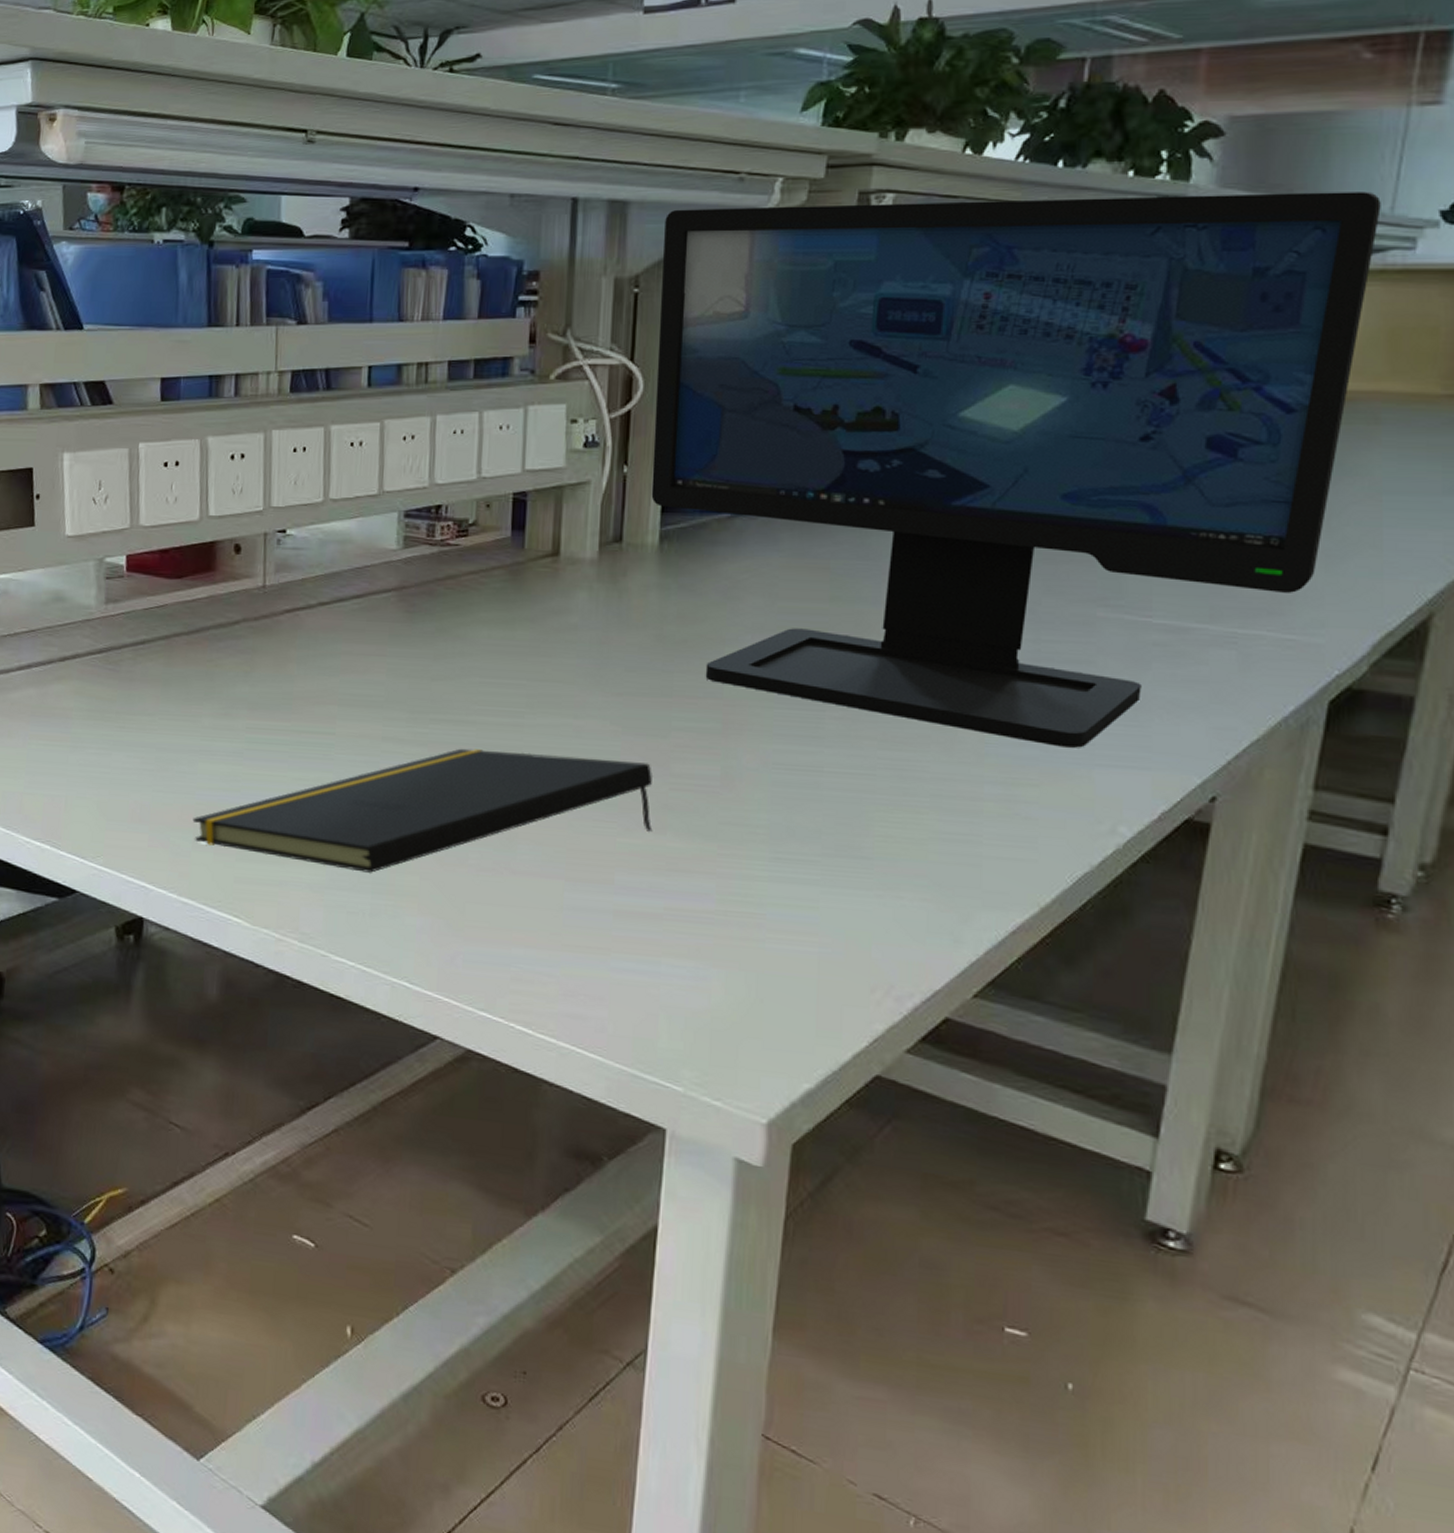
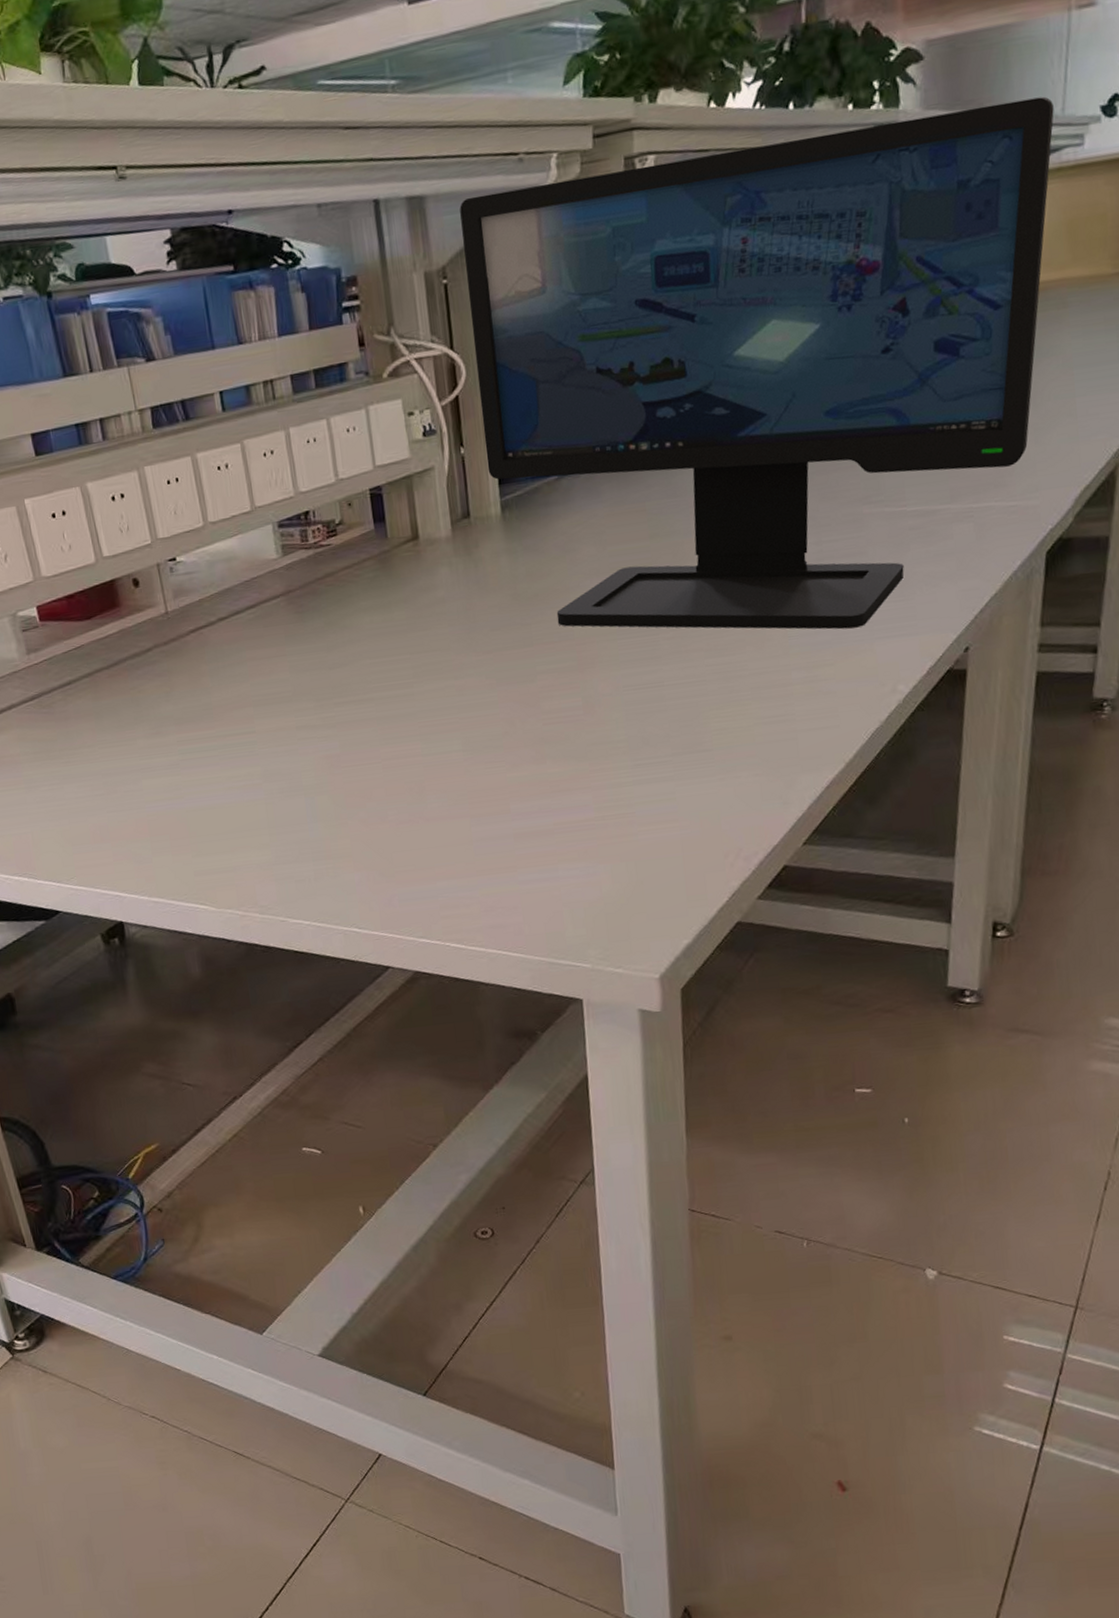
notepad: present [192,748,653,873] -> none [147,706,535,849]

